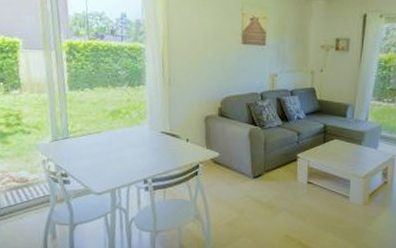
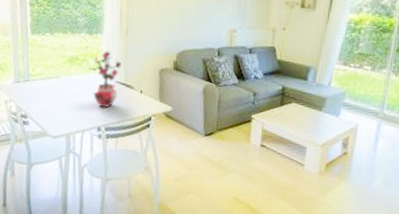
potted plant: none [131,102,166,159] -> present [88,51,121,108]

